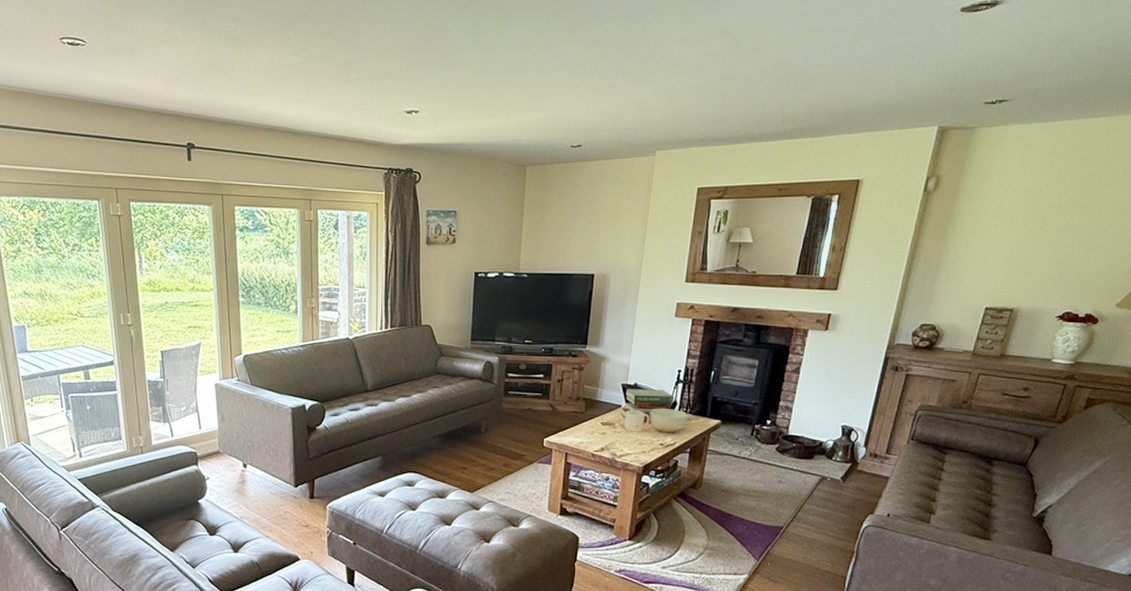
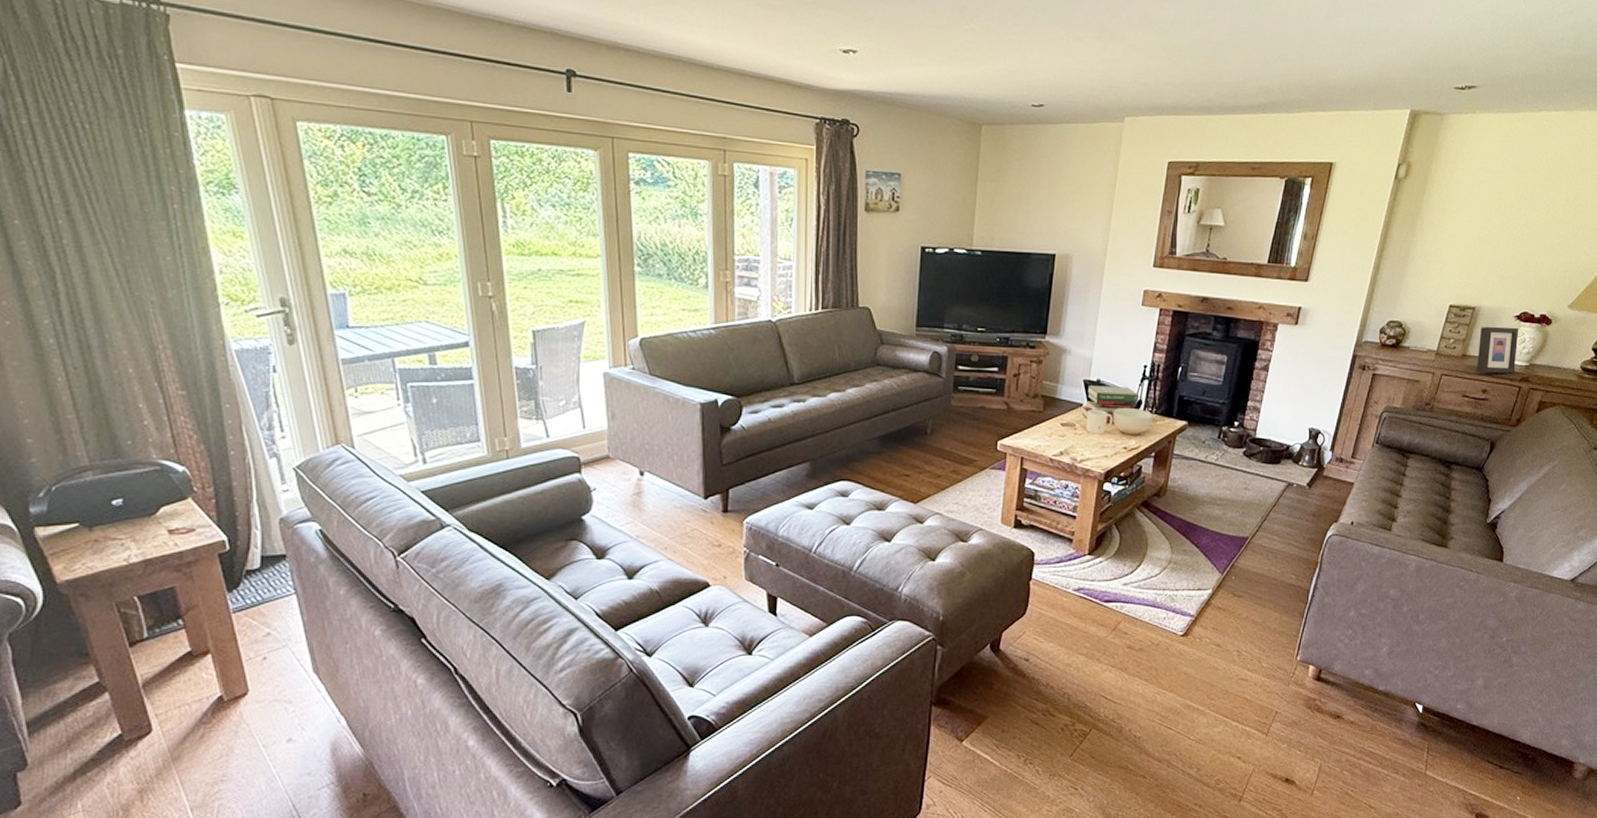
picture frame: none [1017,326,1062,372] -> present [1477,326,1519,374]

